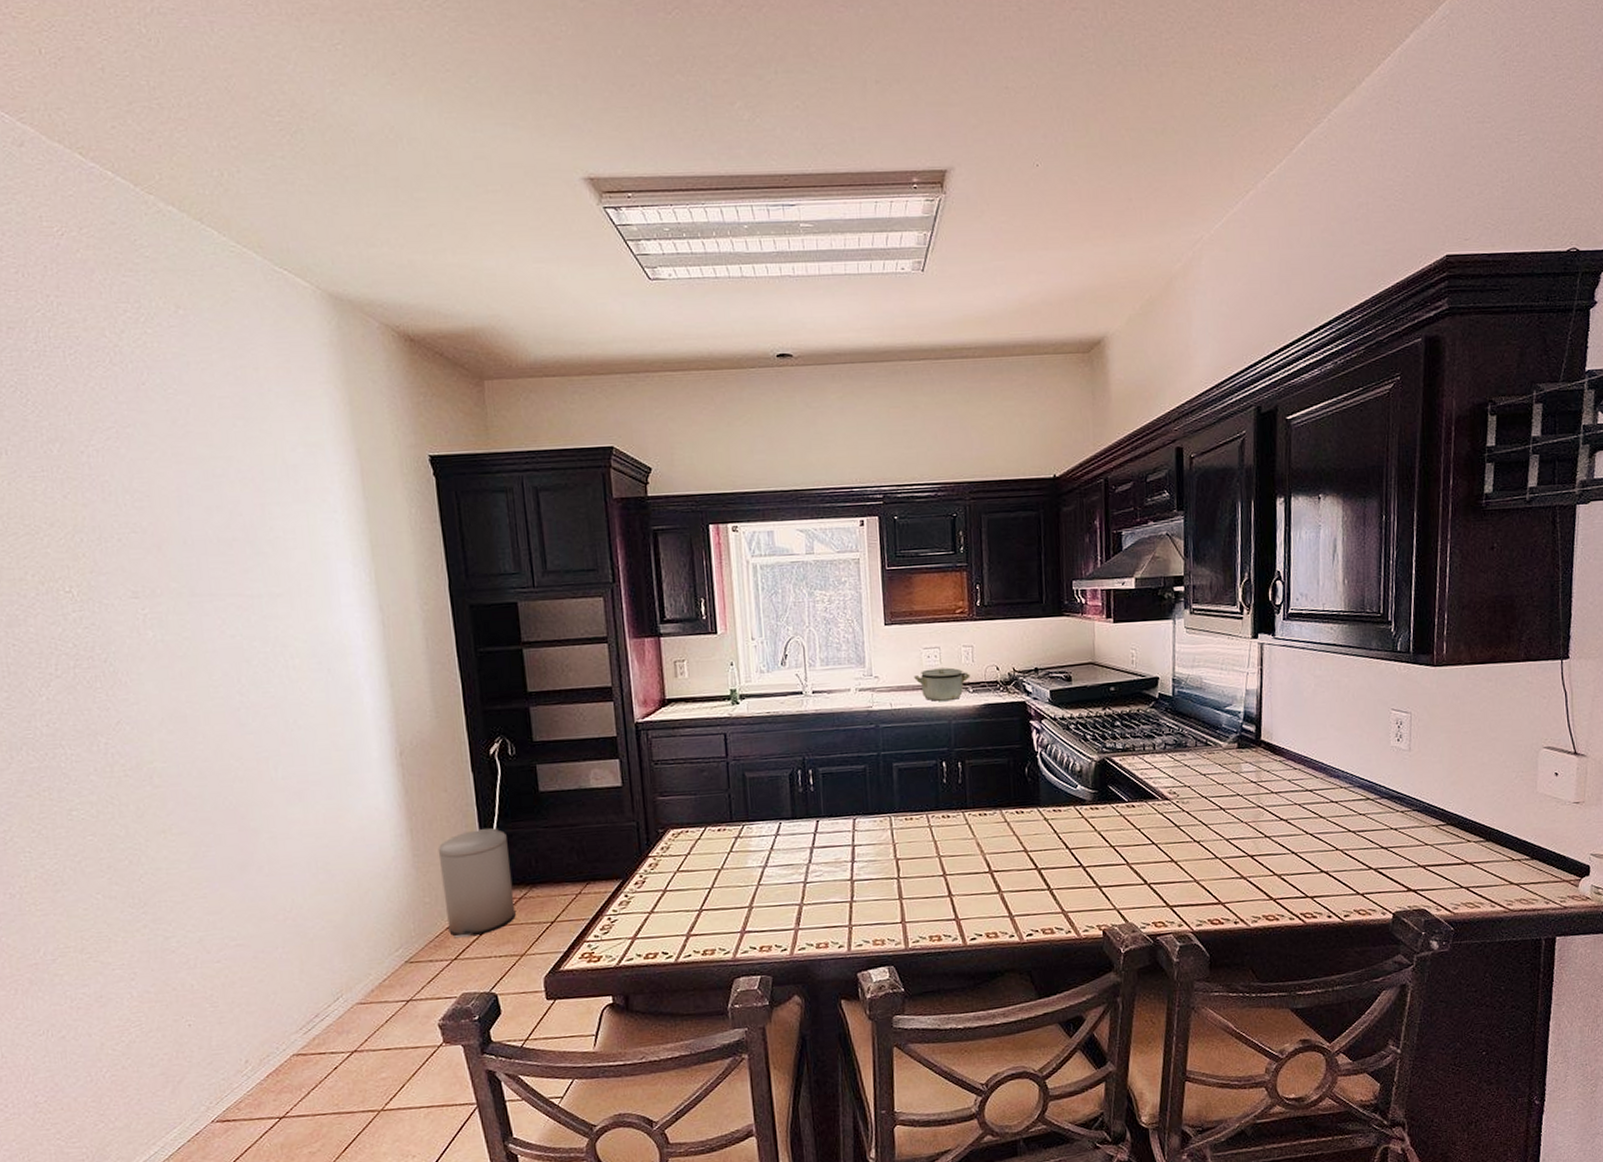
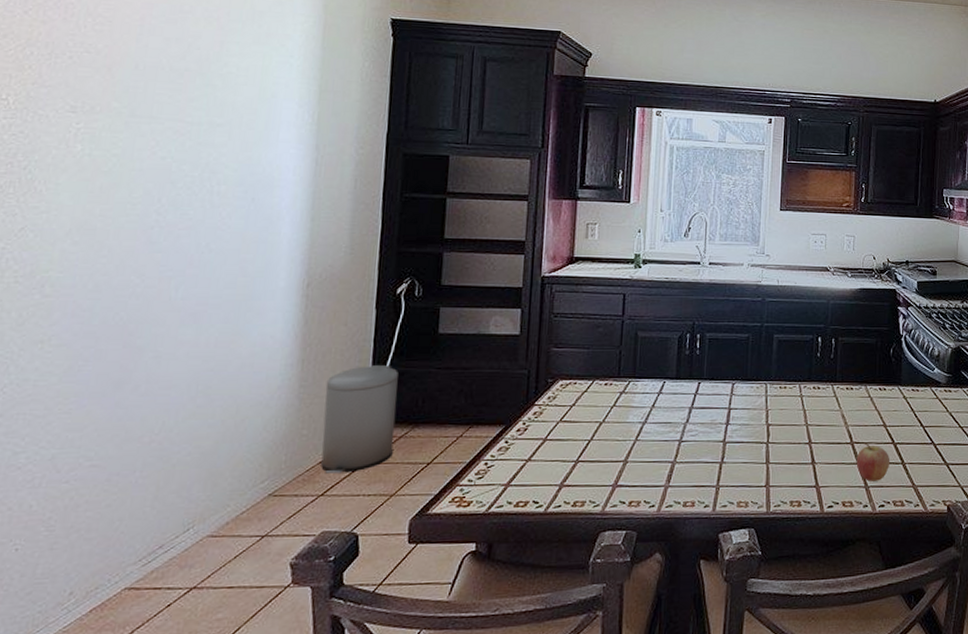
cooking pot: present [914,667,970,701] -> none [801,253,850,282]
fruit: none [997,870,1036,911] -> present [856,442,891,482]

